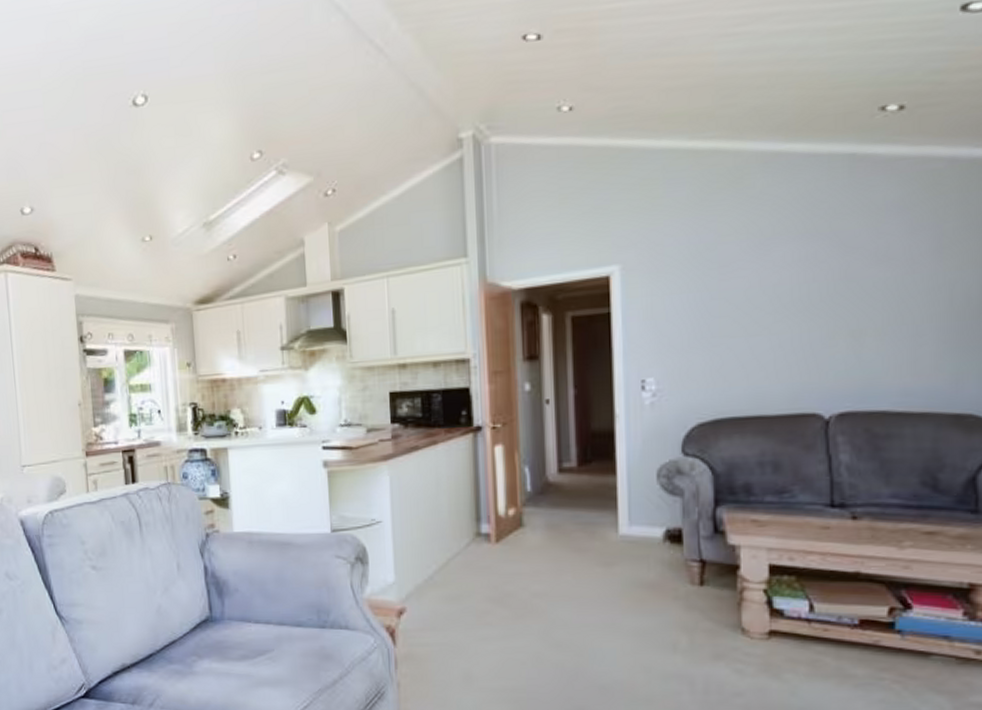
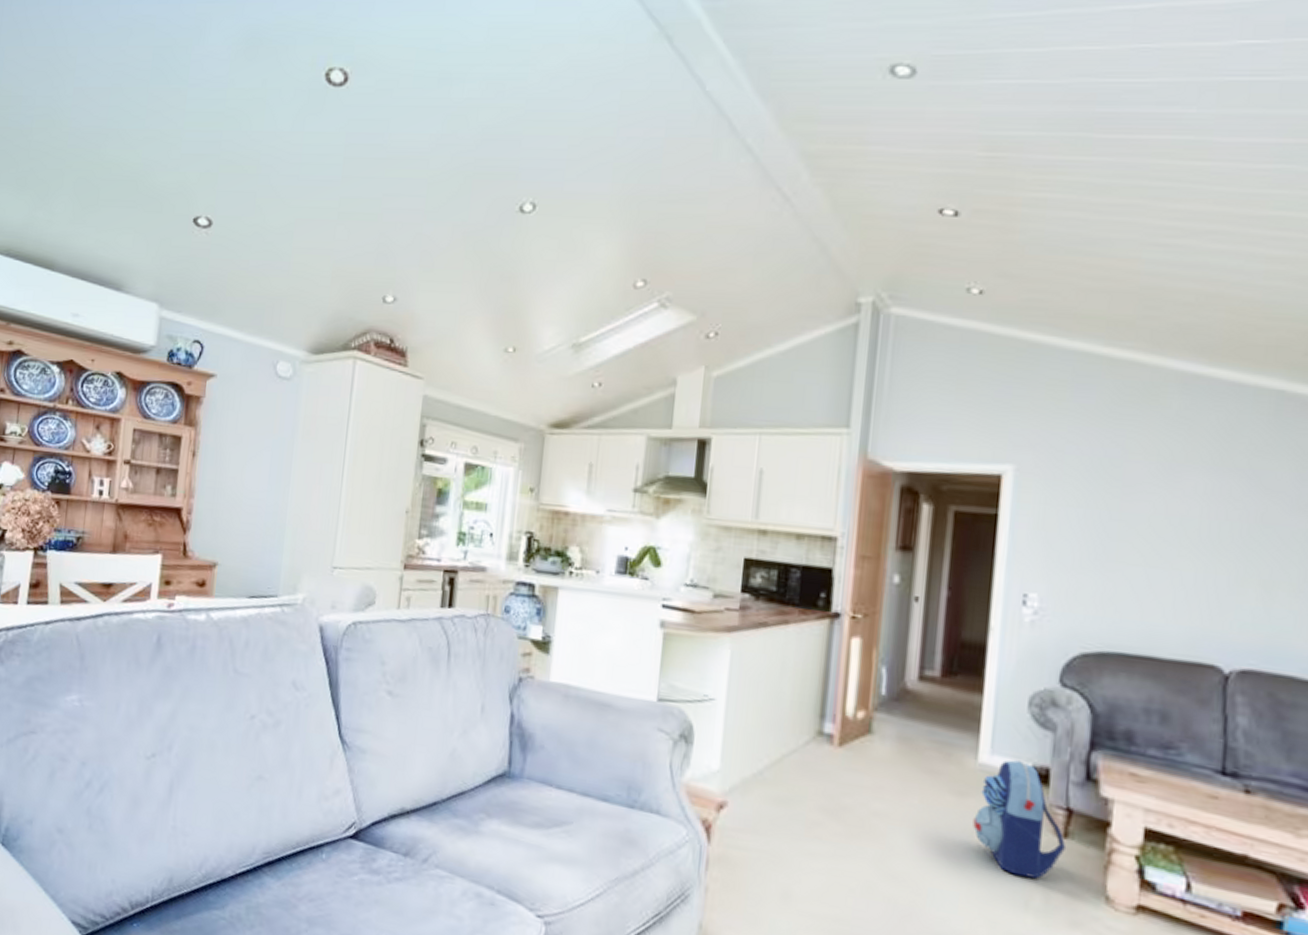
backpack: none [621,527,702,625] -> present [973,760,1066,879]

